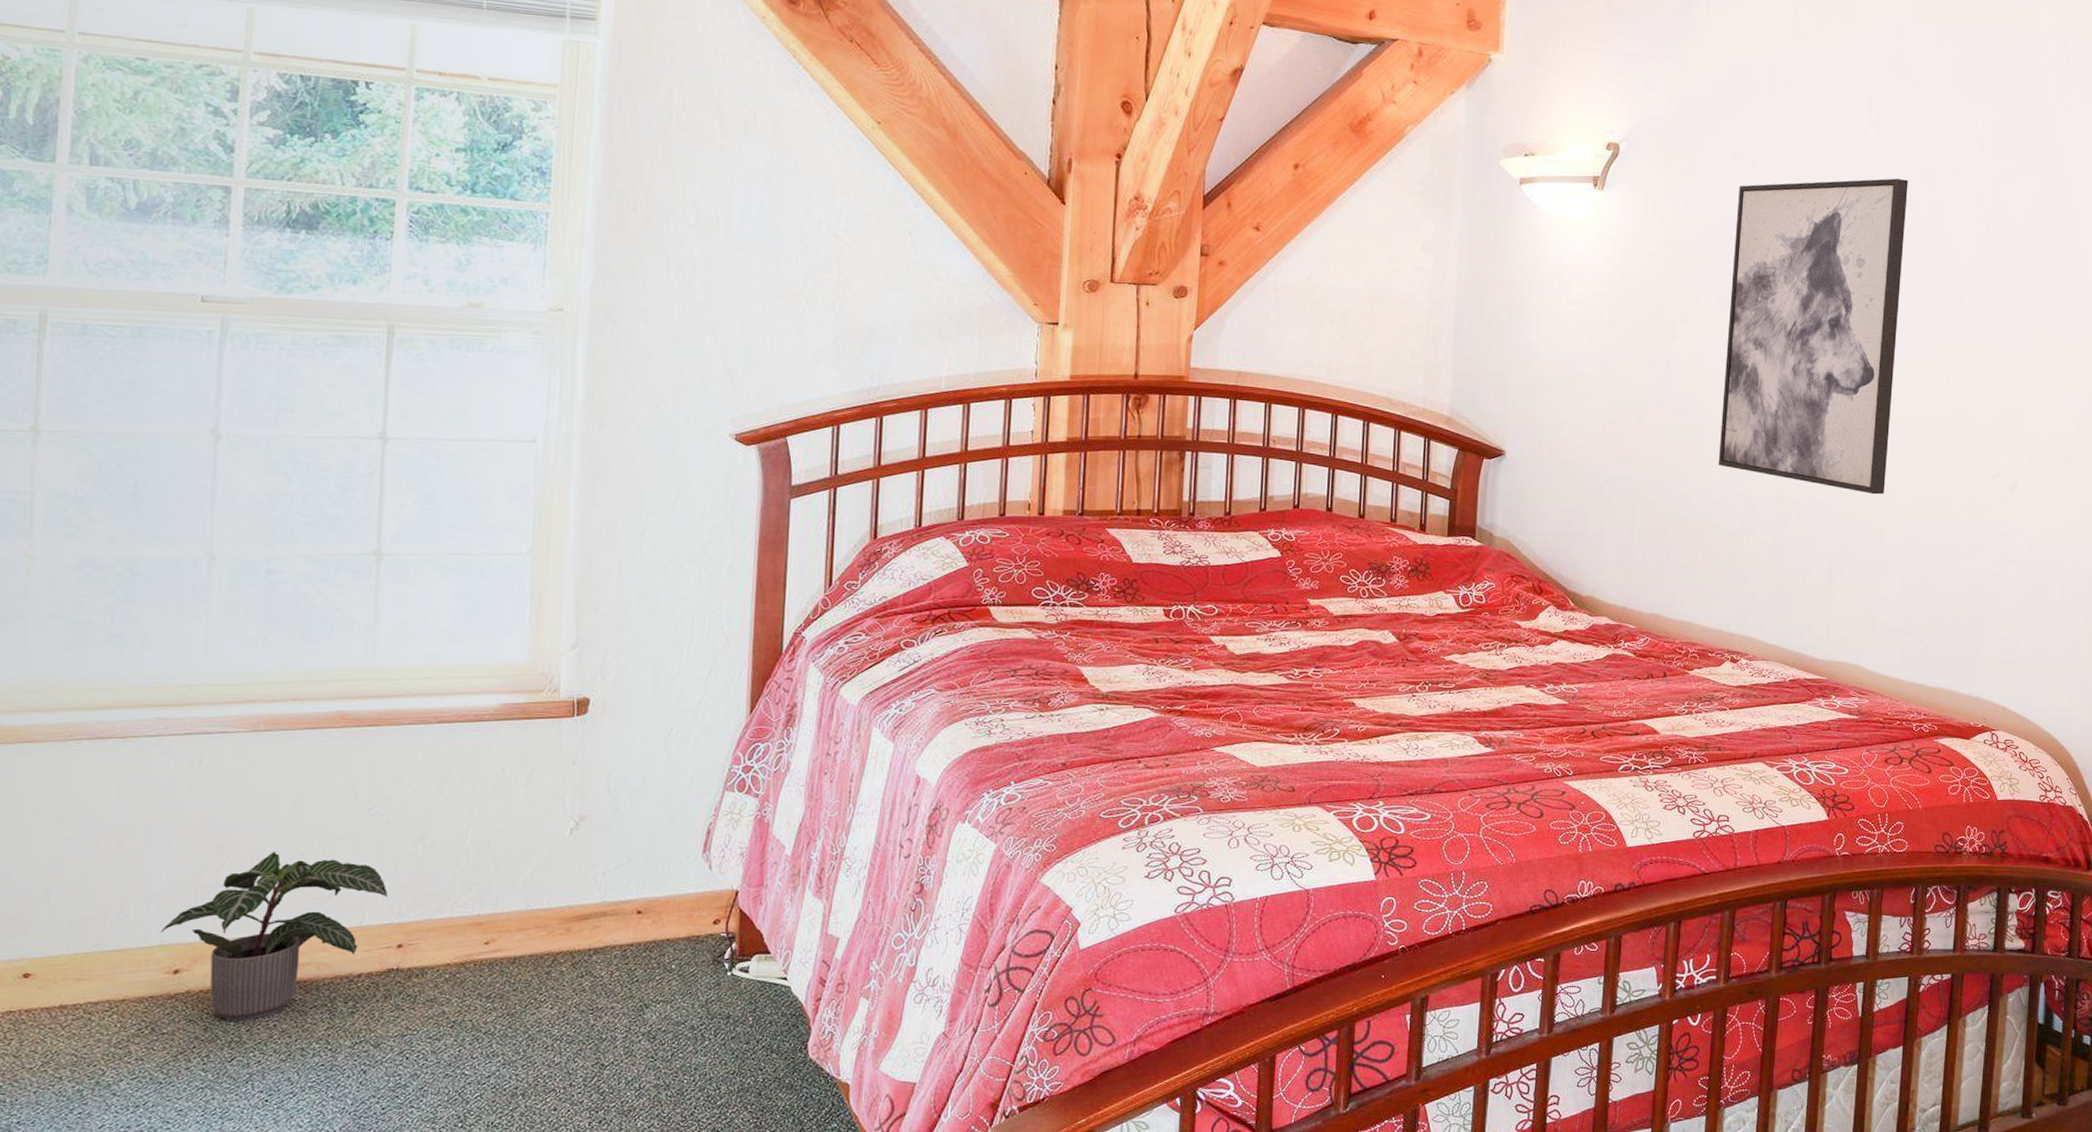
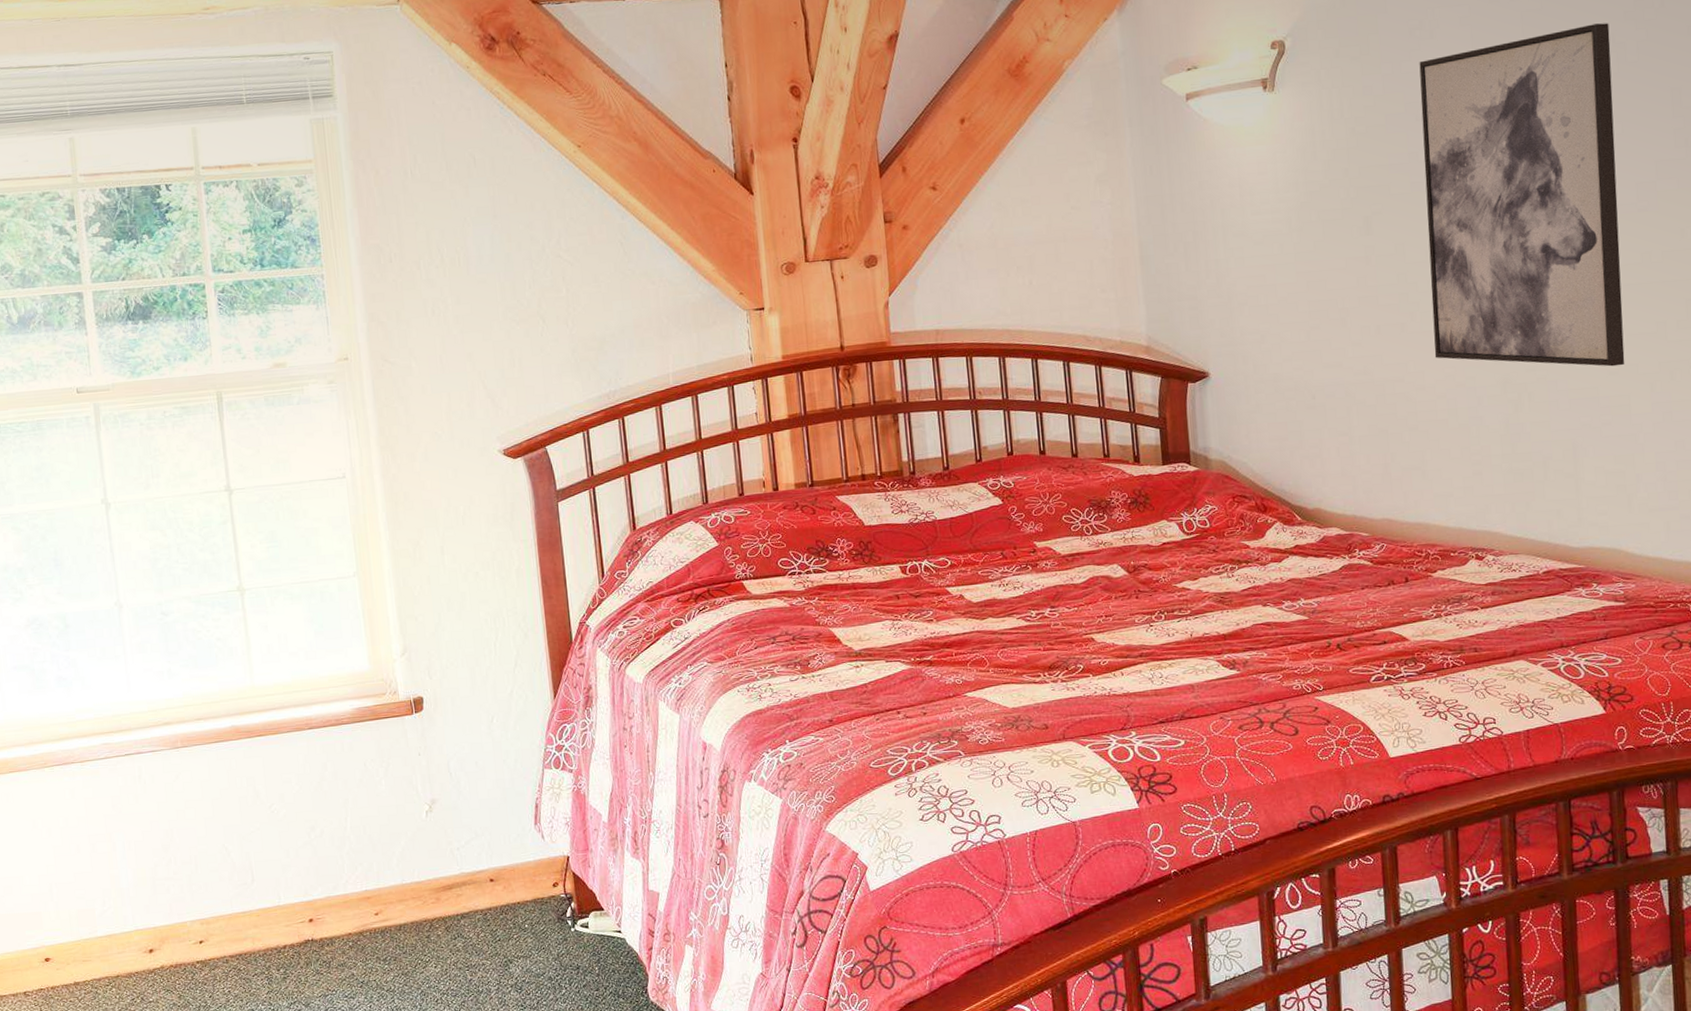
potted plant: present [161,852,388,1021] -> none [134,847,295,989]

